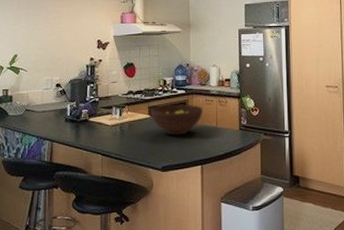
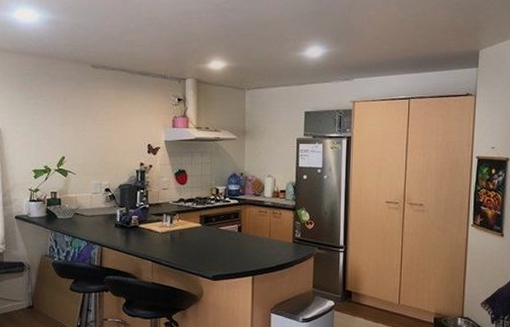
fruit bowl: present [150,104,203,135] -> none [202,214,256,246]

